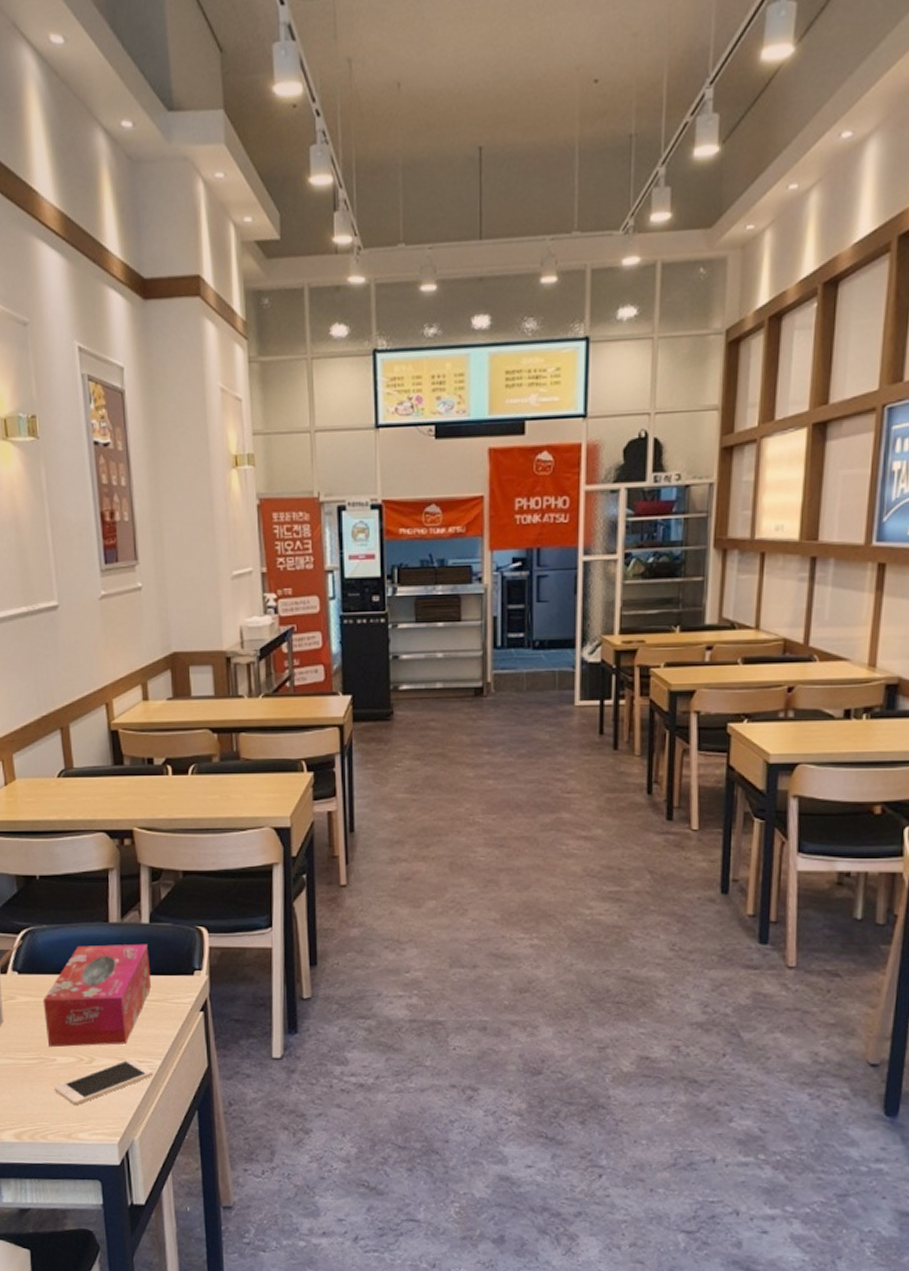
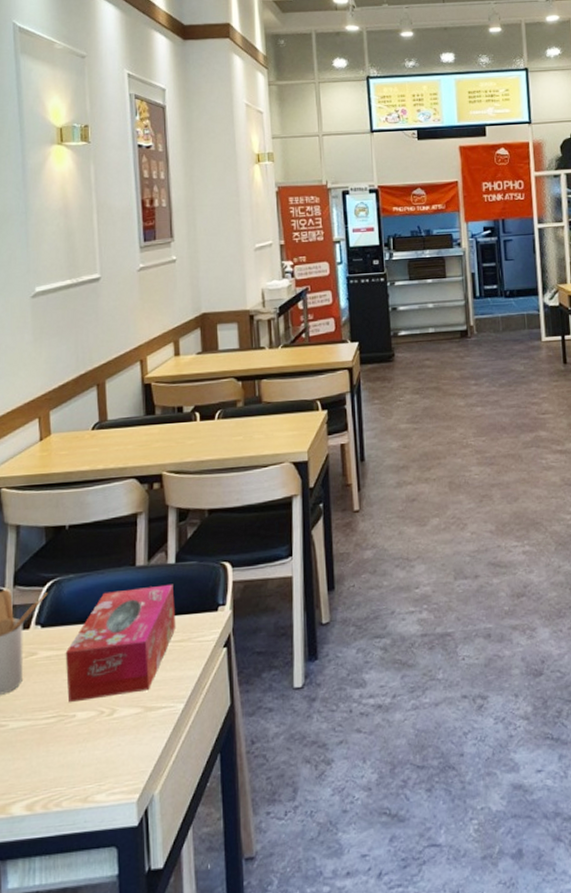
cell phone: present [53,1058,154,1106] -> none [71,704,176,765]

